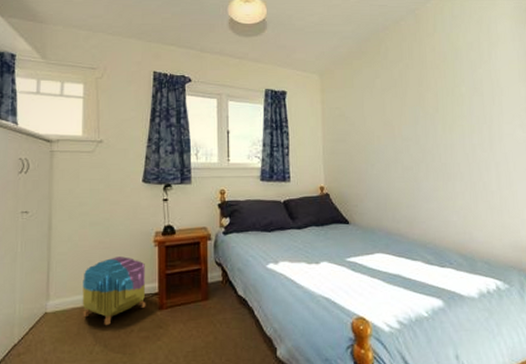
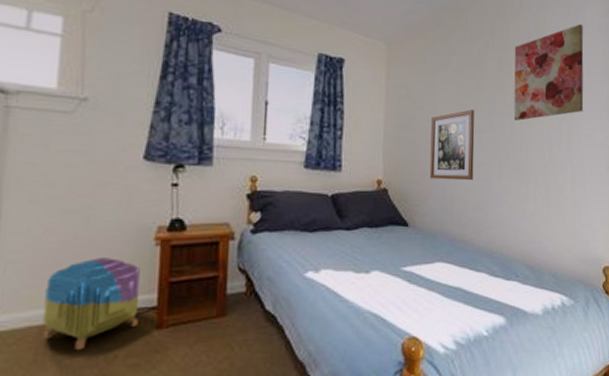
wall art: none [362,122,403,183] -> present [429,109,475,181]
wall art: none [432,37,503,127] -> present [513,24,584,121]

